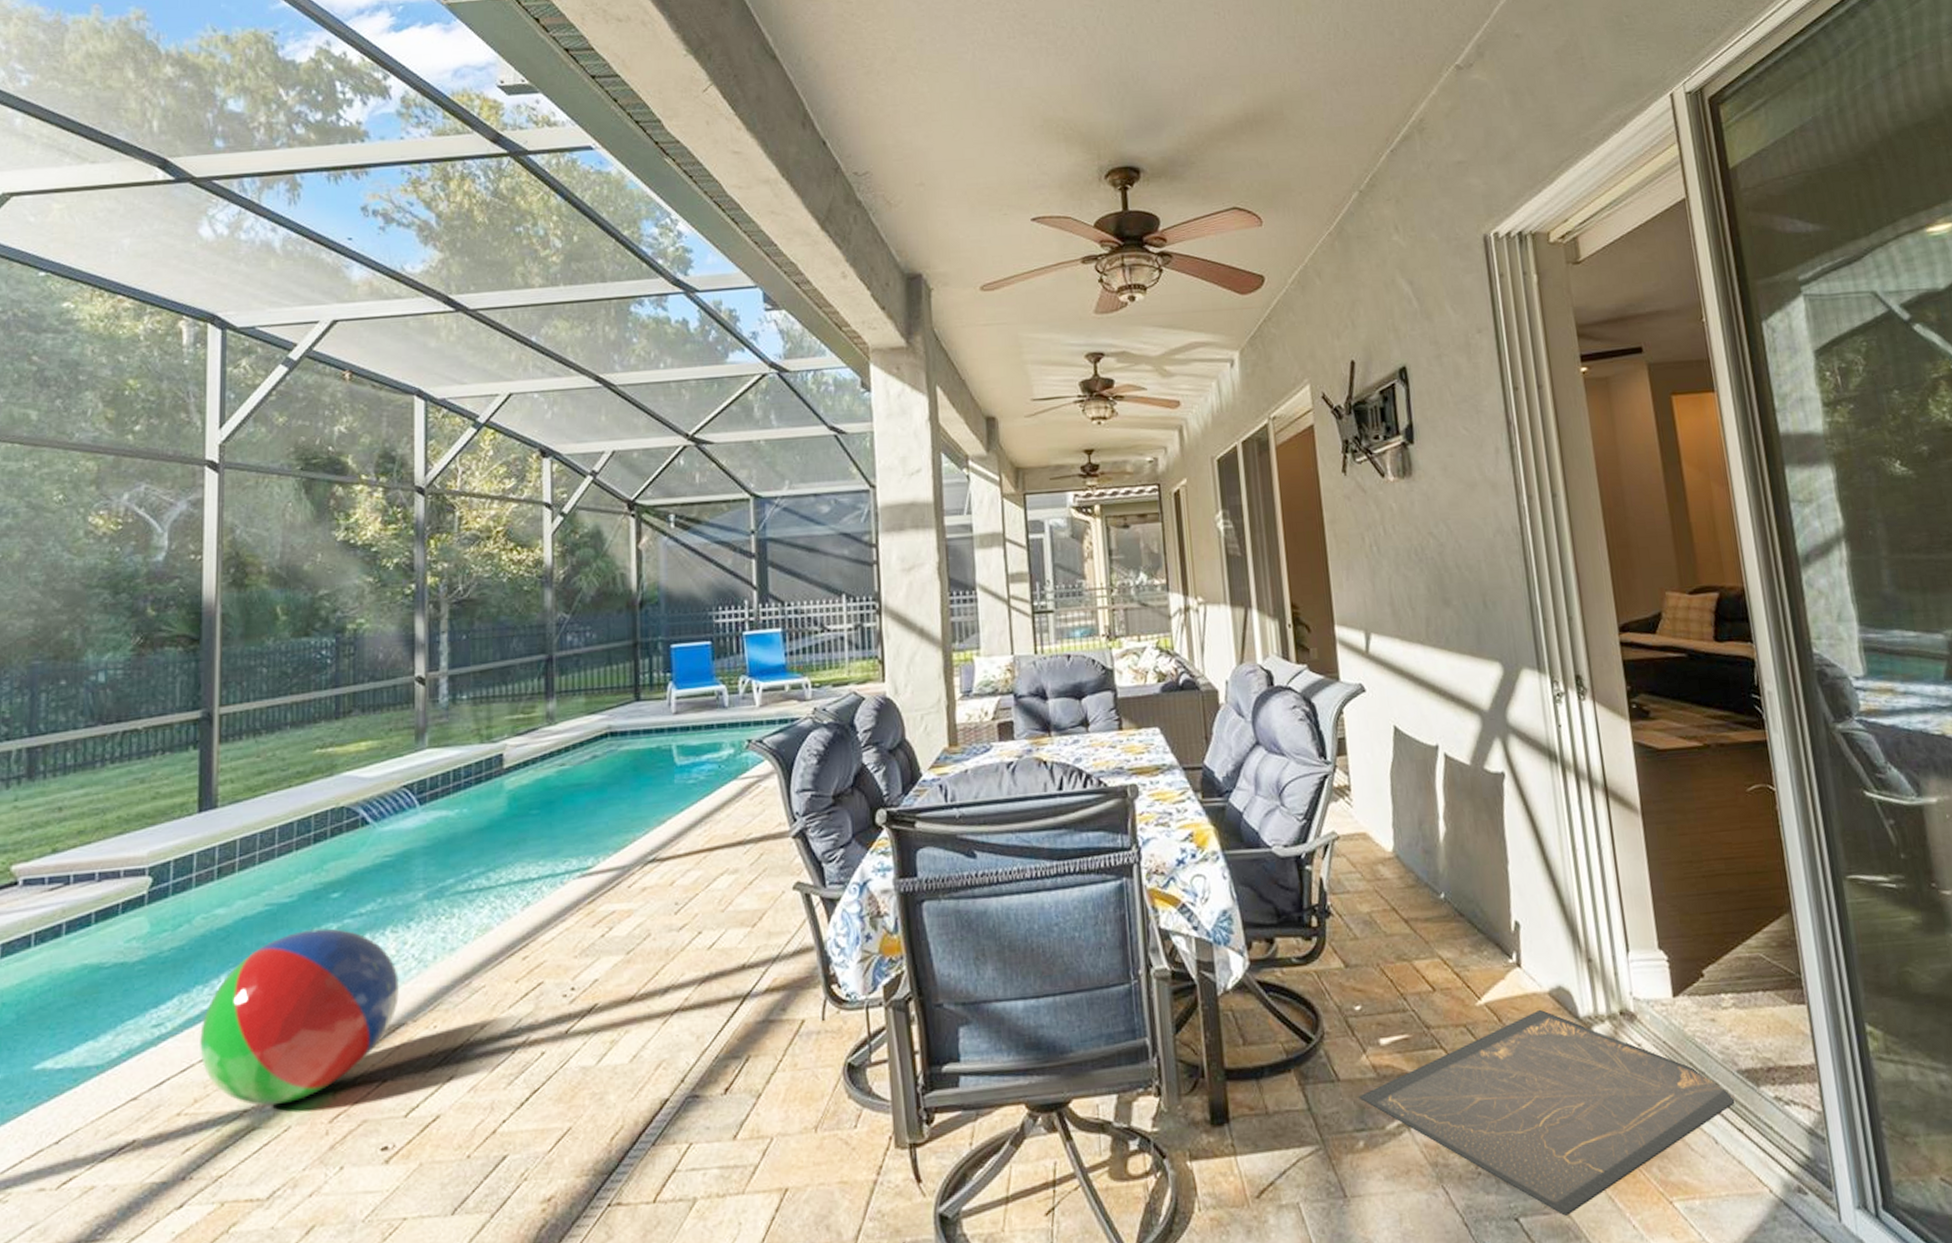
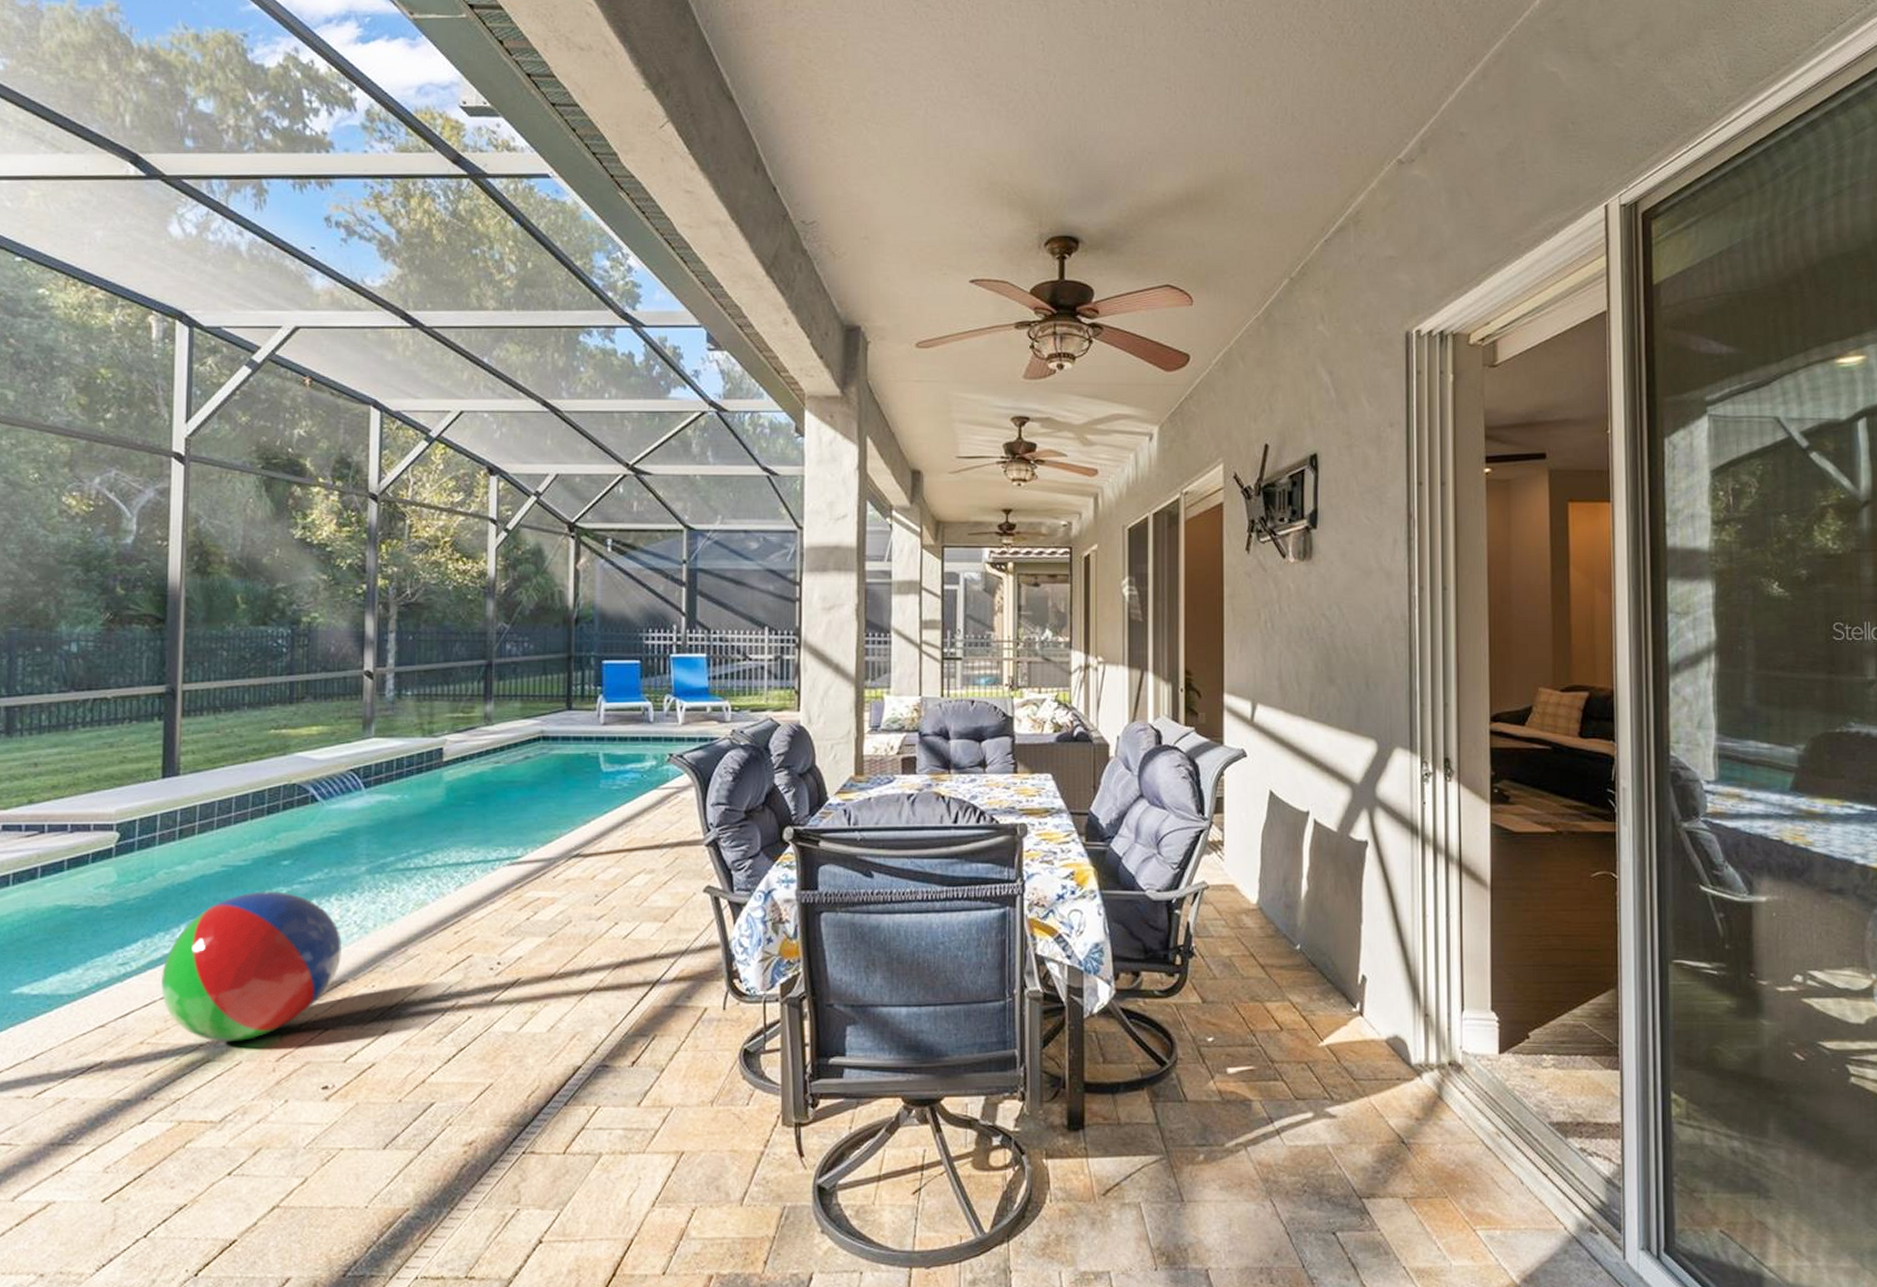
doormat: present [1358,1010,1737,1216] -> none [1203,1055,1545,1234]

